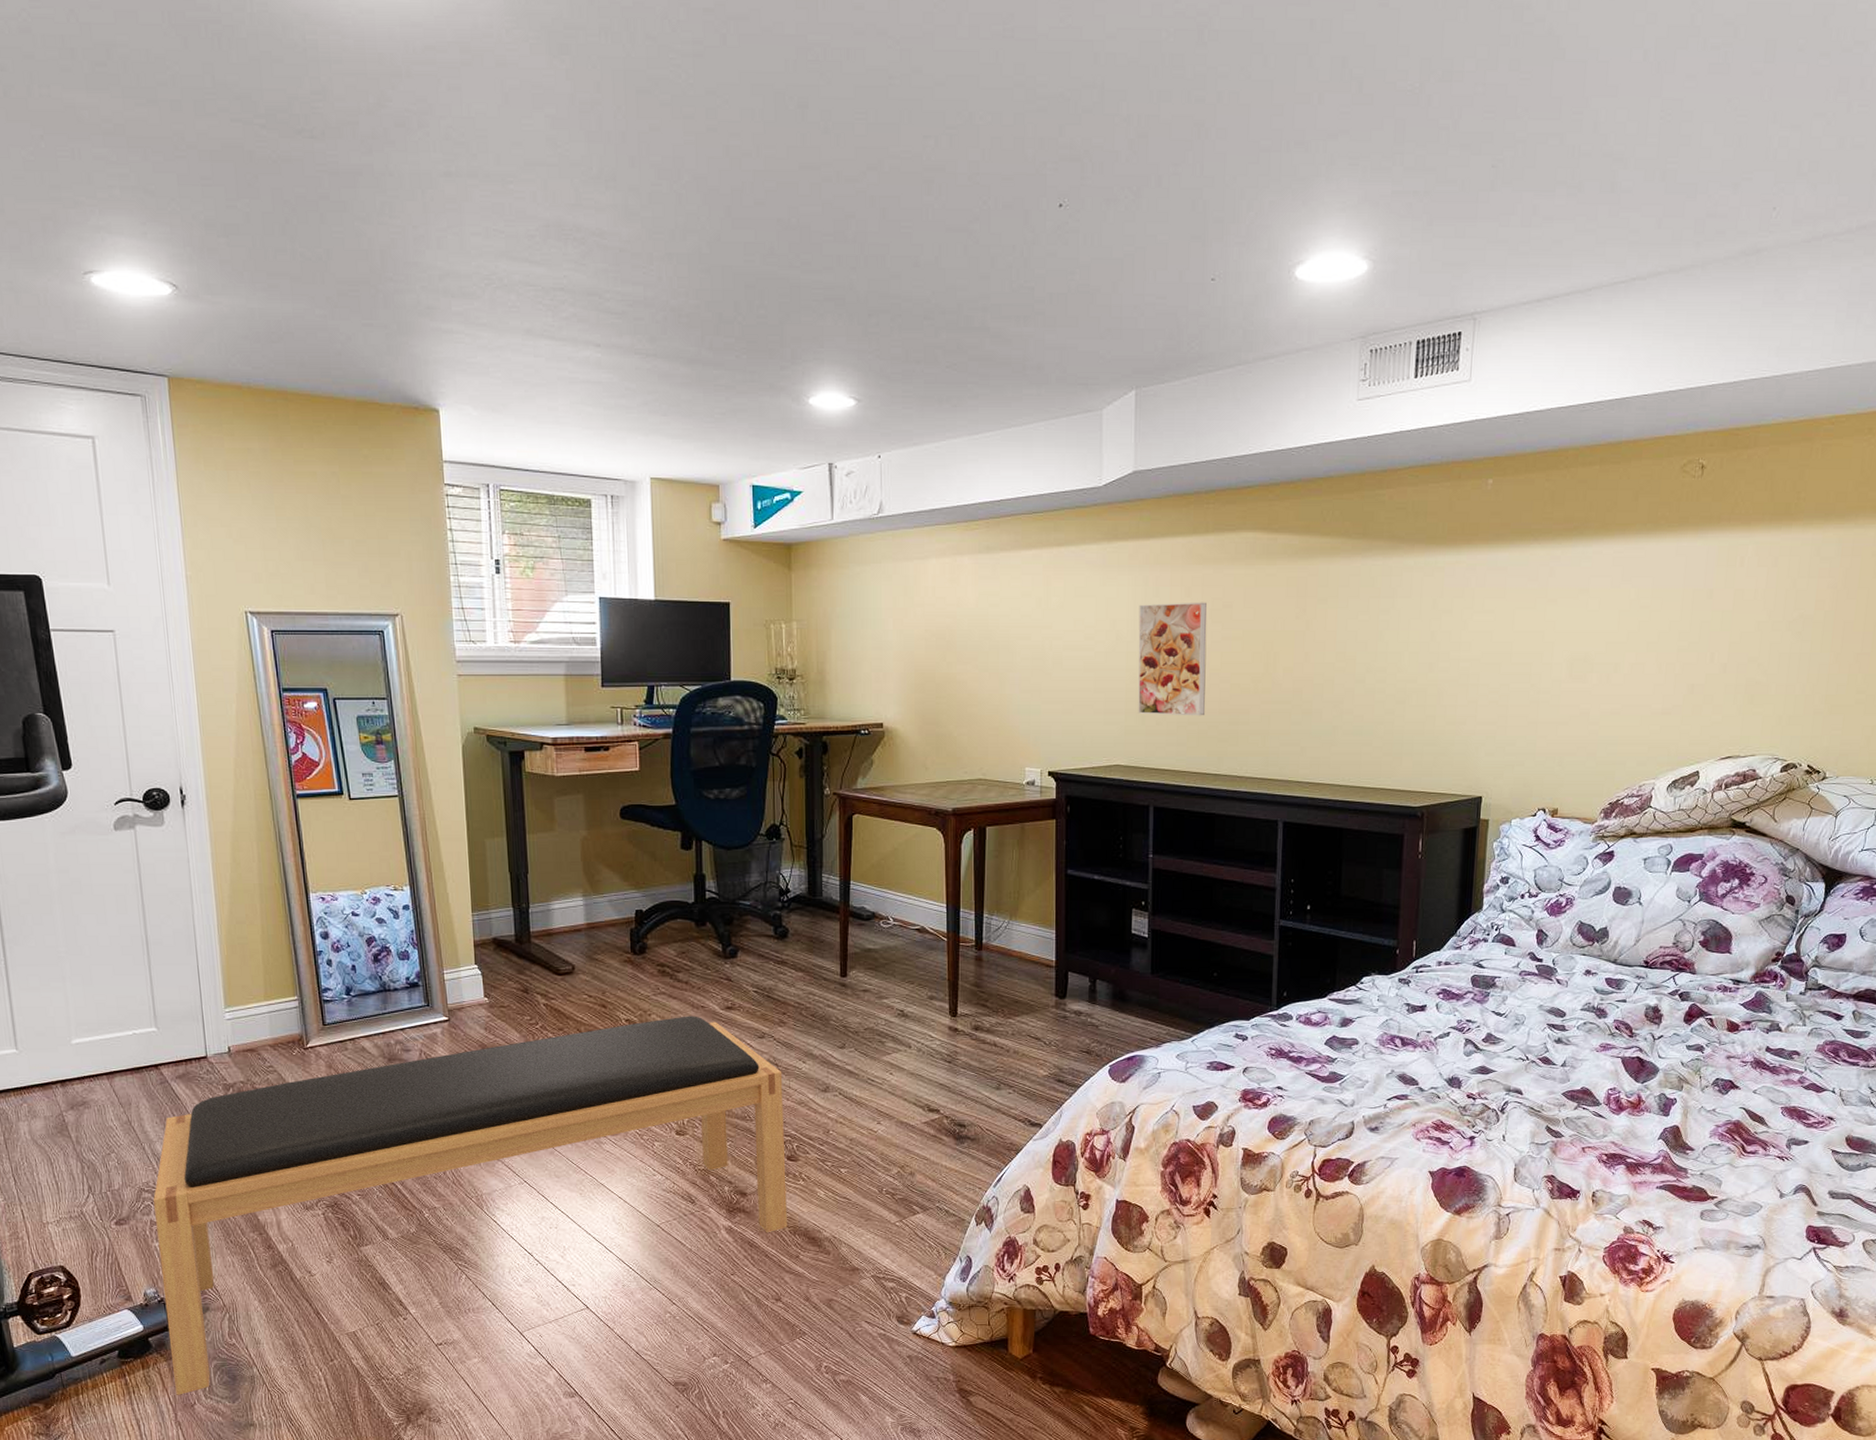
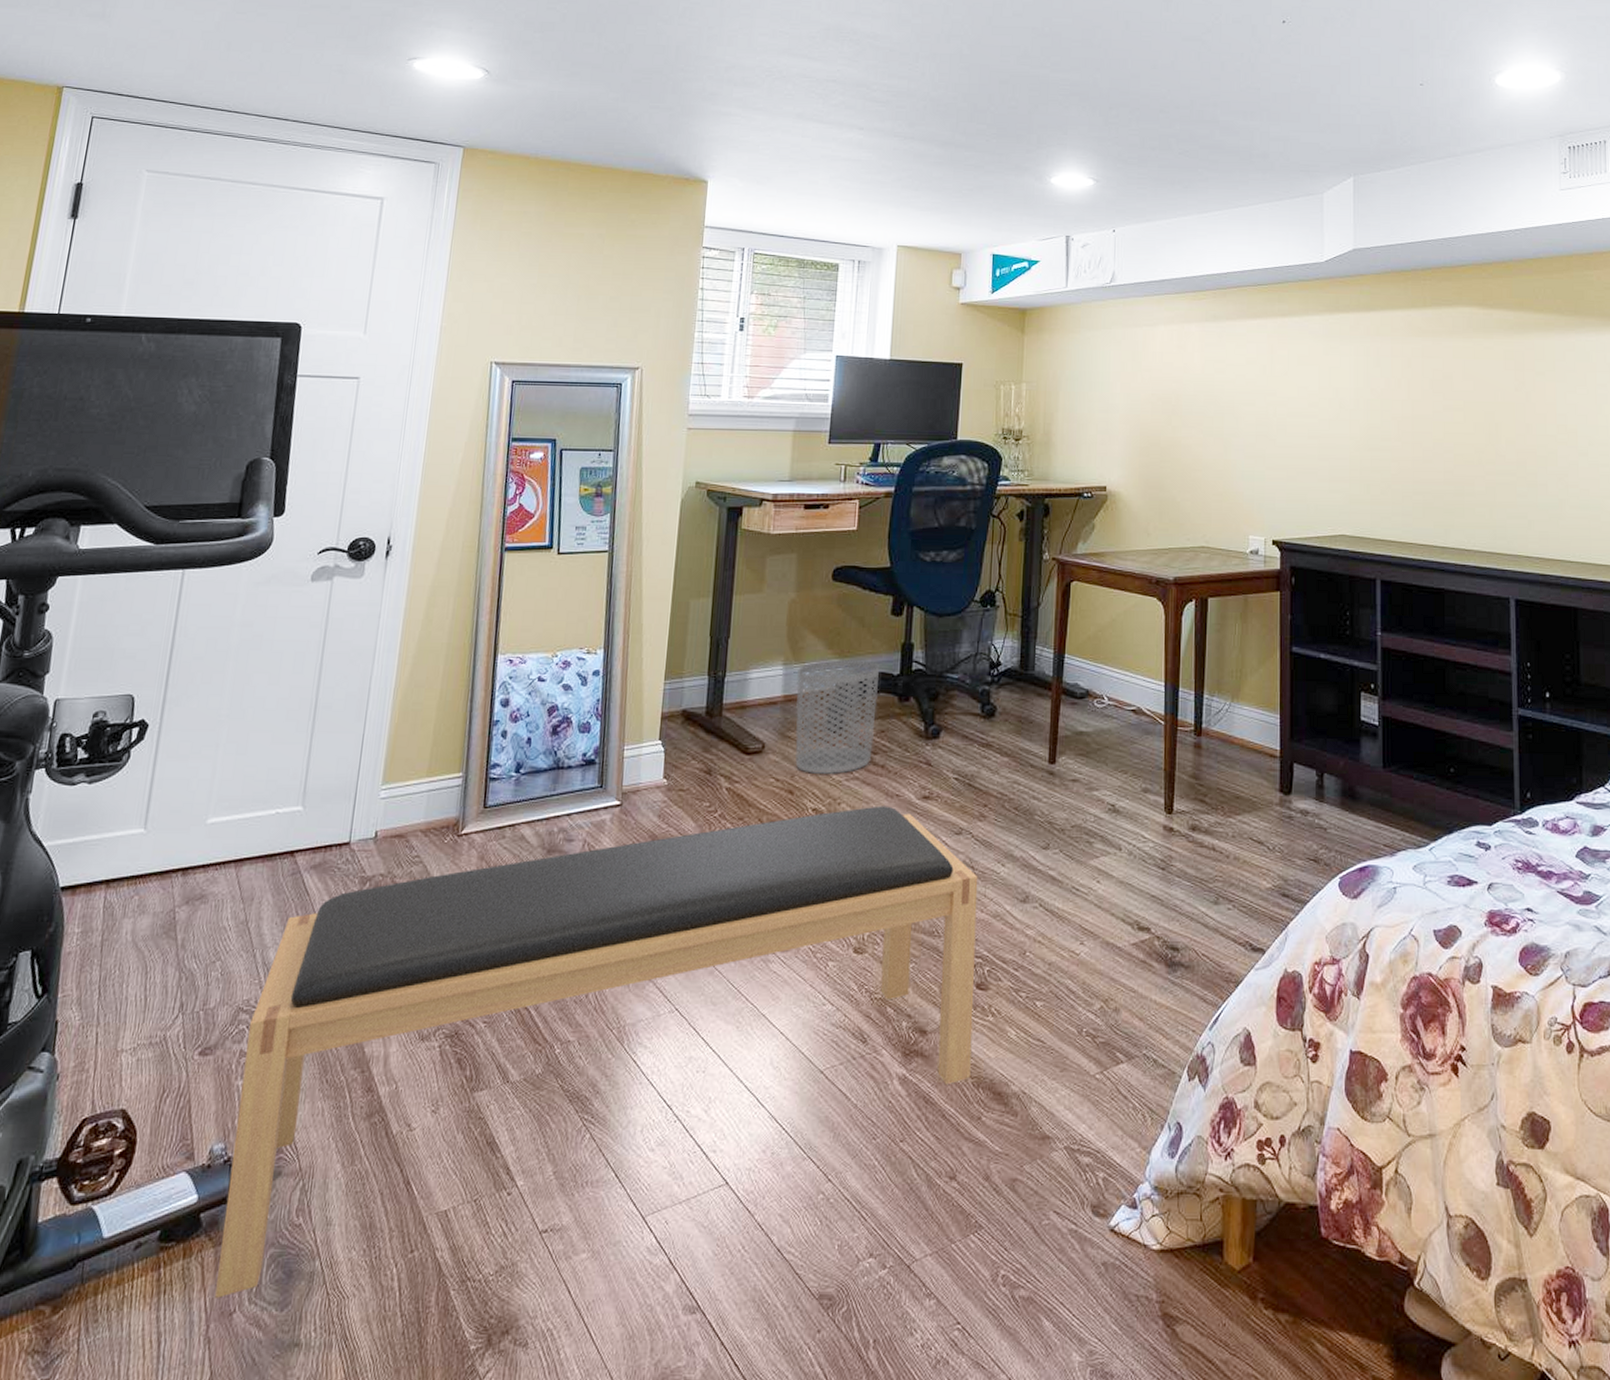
waste bin: none [596,889,676,991] -> present [794,658,879,775]
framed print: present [1138,602,1207,716] -> none [1361,372,1430,486]

